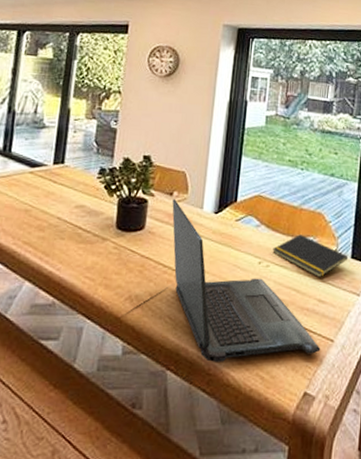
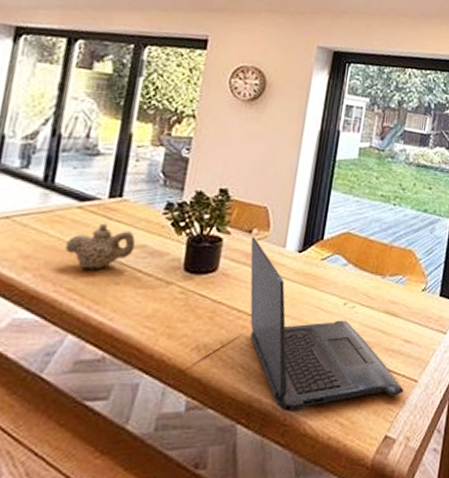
teapot: none [21,186,76,227] -> present [65,223,136,270]
notepad: present [272,234,349,278] -> none [359,273,437,318]

